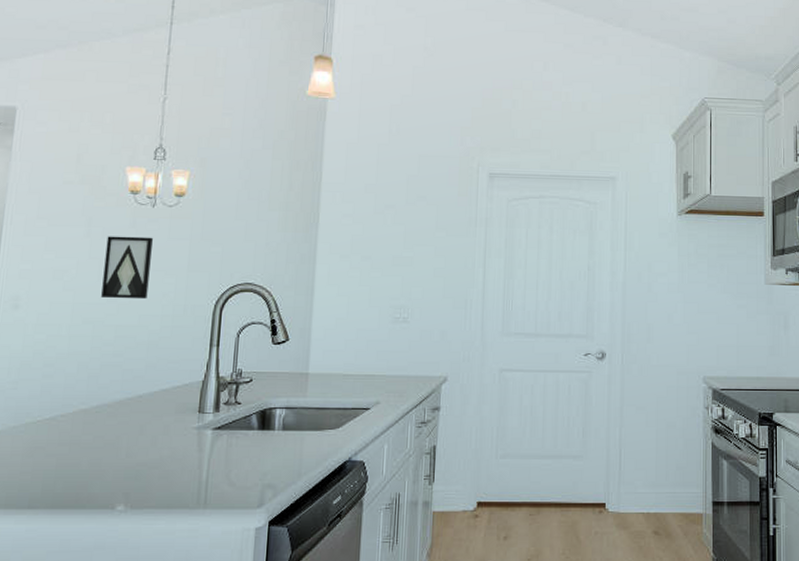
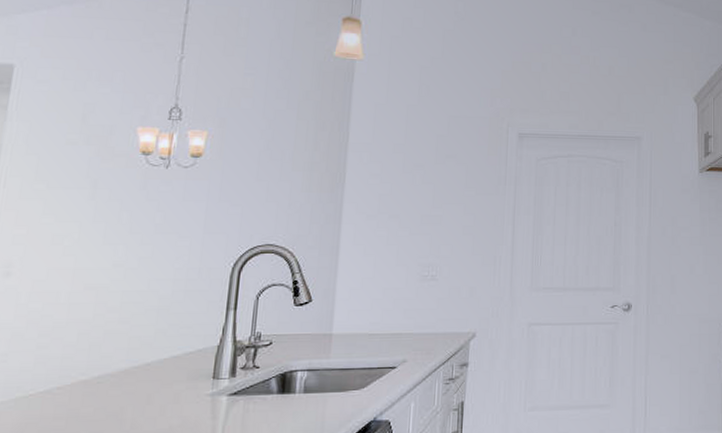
wall art: present [101,236,153,300] -> none [106,198,166,264]

